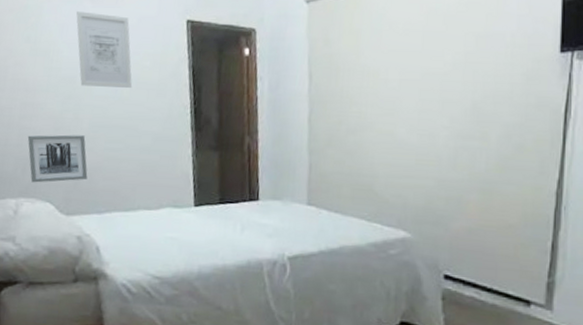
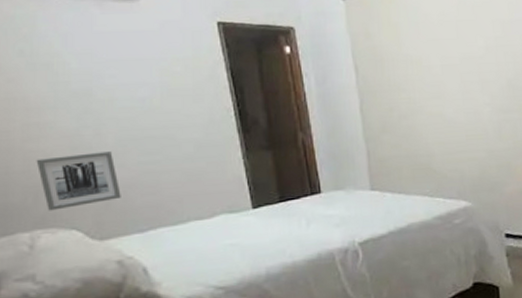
wall art: present [76,11,133,88] -> none [82,19,163,99]

